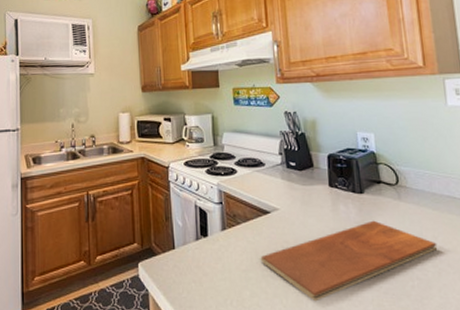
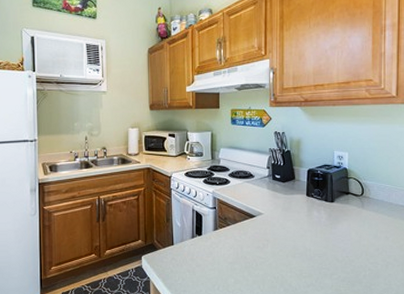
chopping board: present [260,220,438,302] -> none [244,224,388,287]

